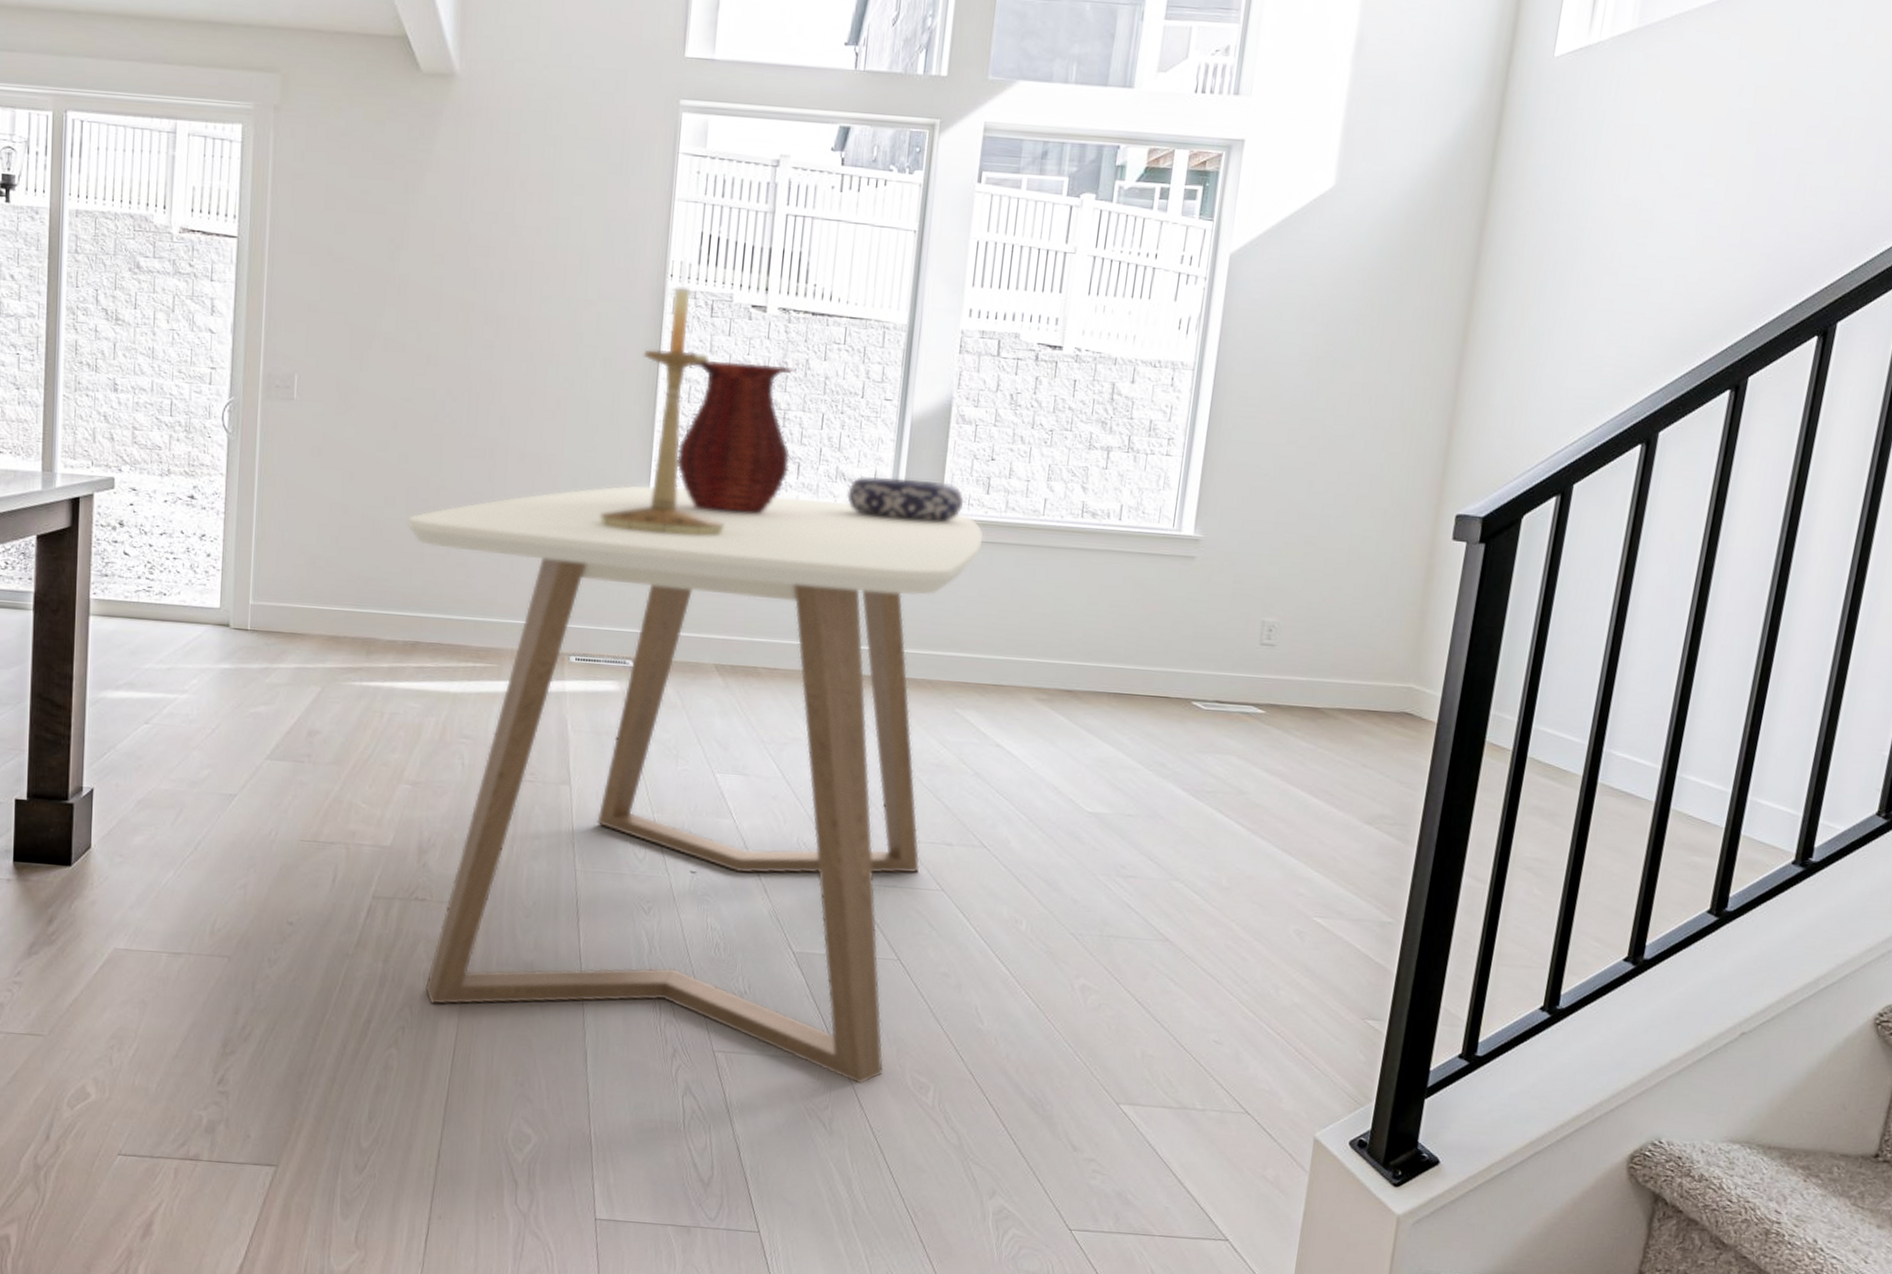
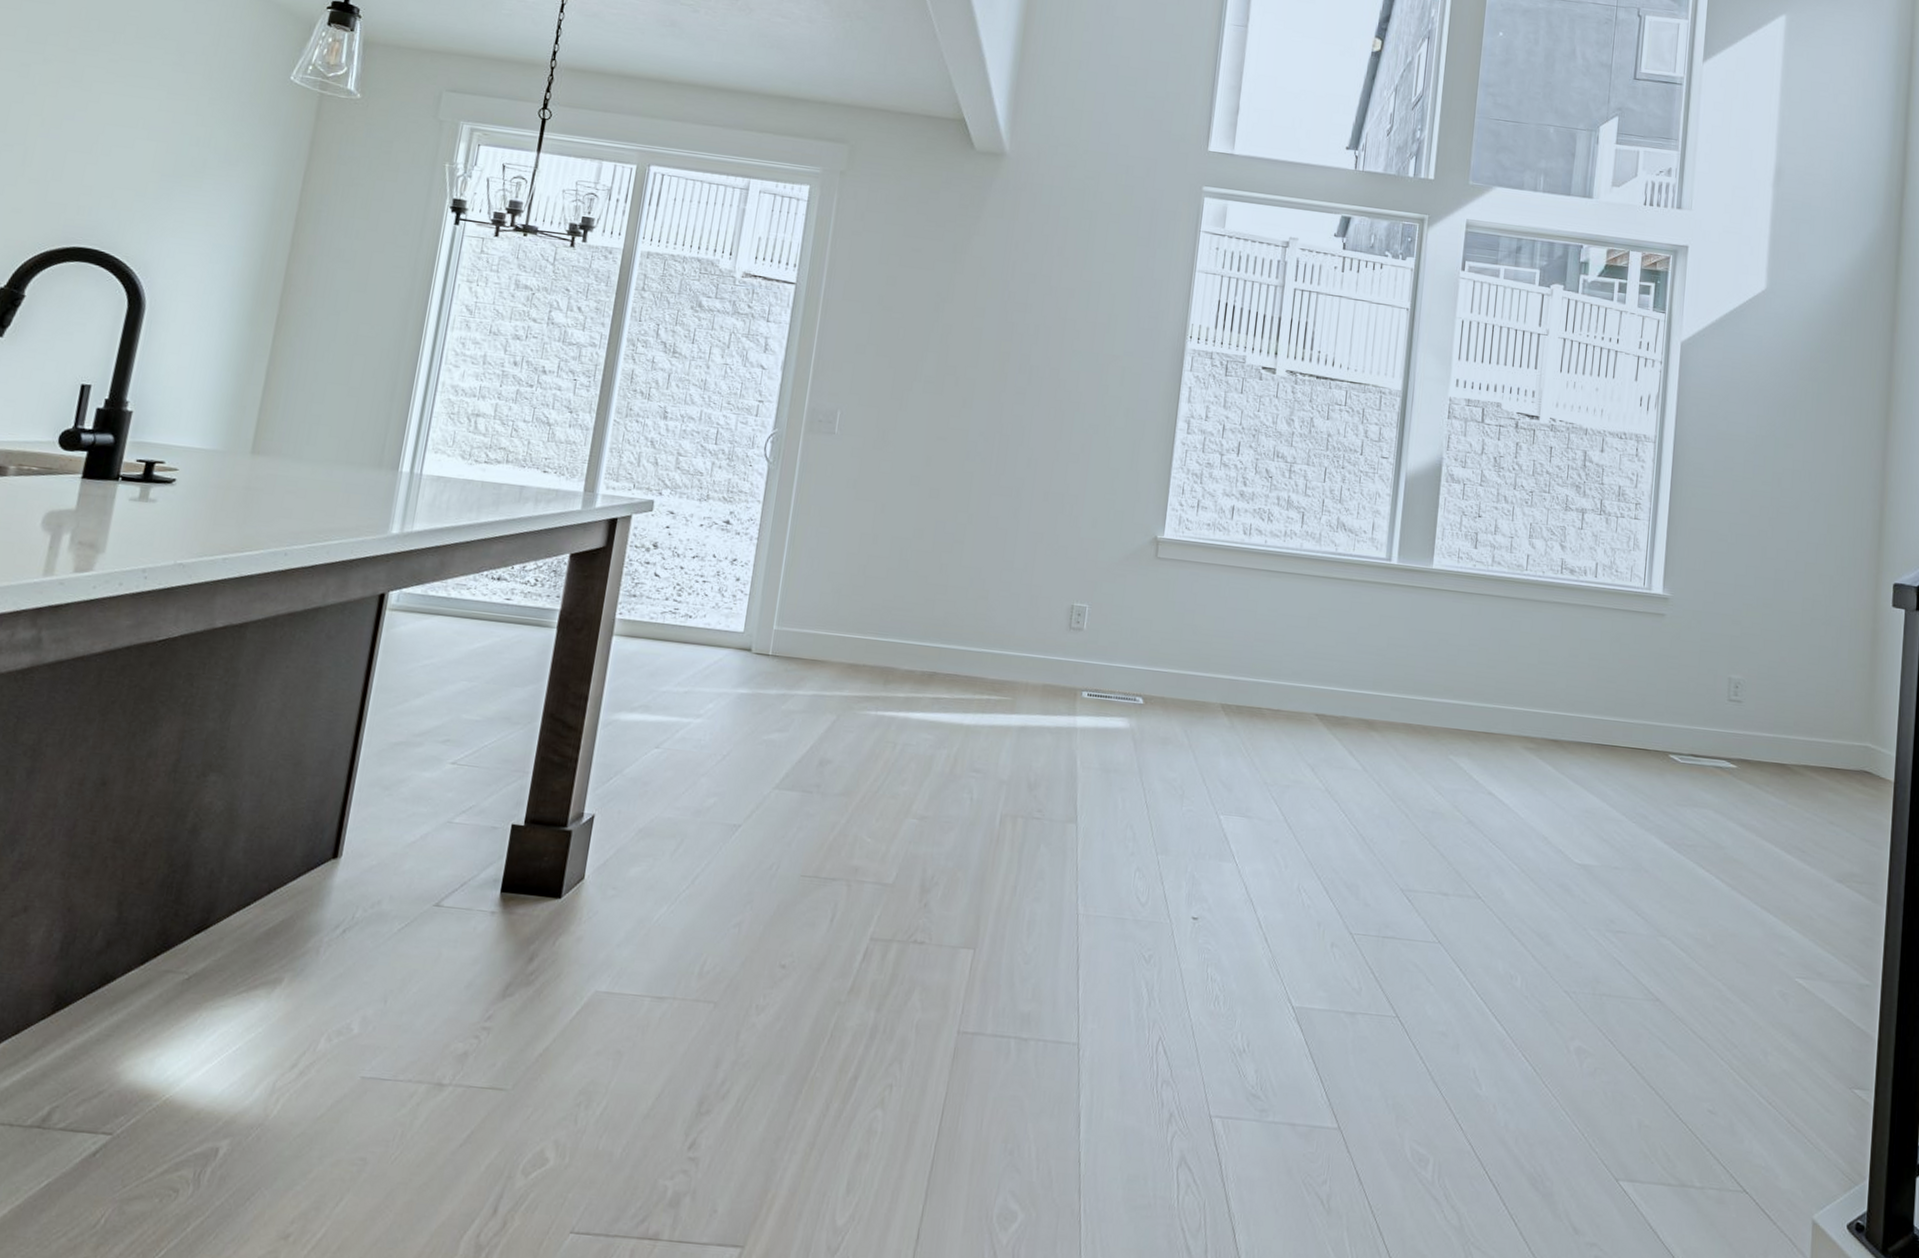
dining table: present [407,485,984,1084] -> none [915,527,1473,1156]
candlestick: present [599,255,725,536] -> none [1116,320,1234,579]
vase: present [676,361,797,514] -> none [1190,415,1302,559]
decorative bowl: present [846,475,965,522] -> none [1346,526,1455,573]

